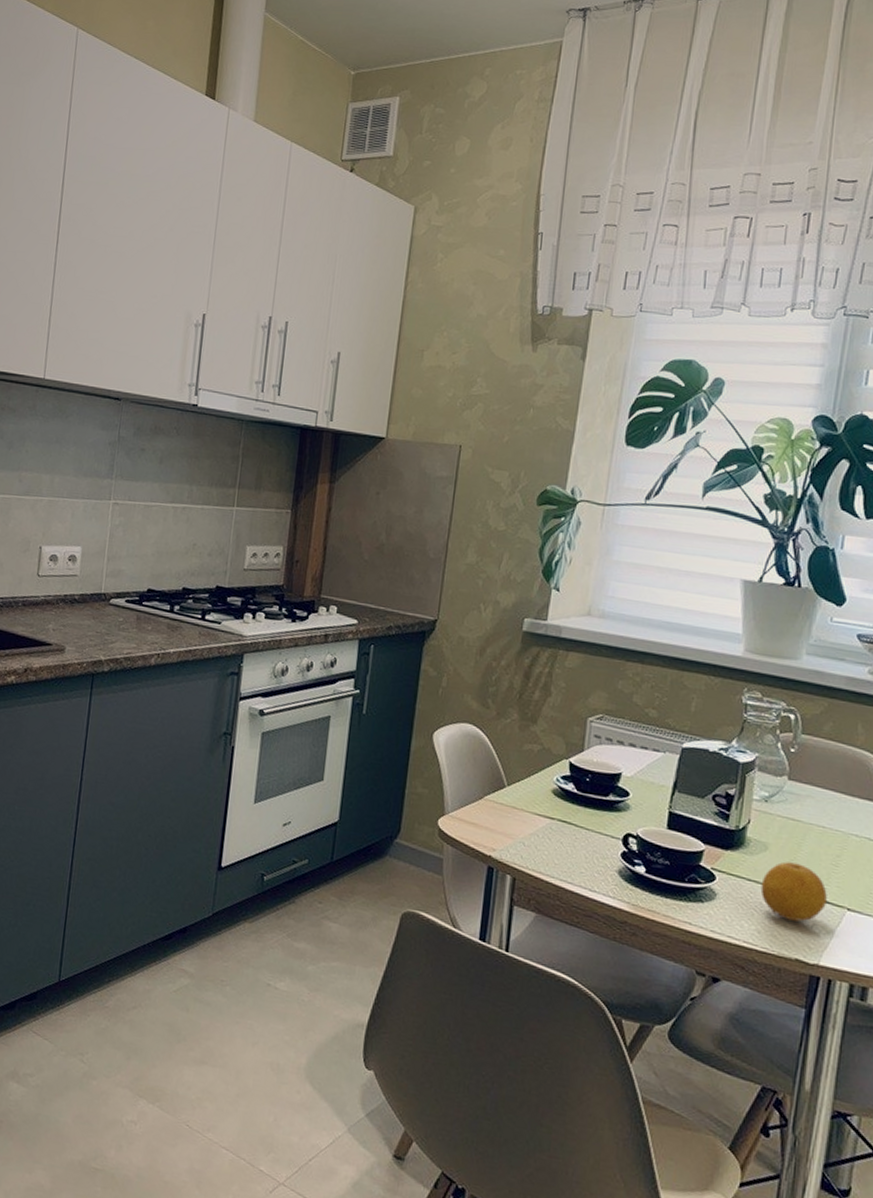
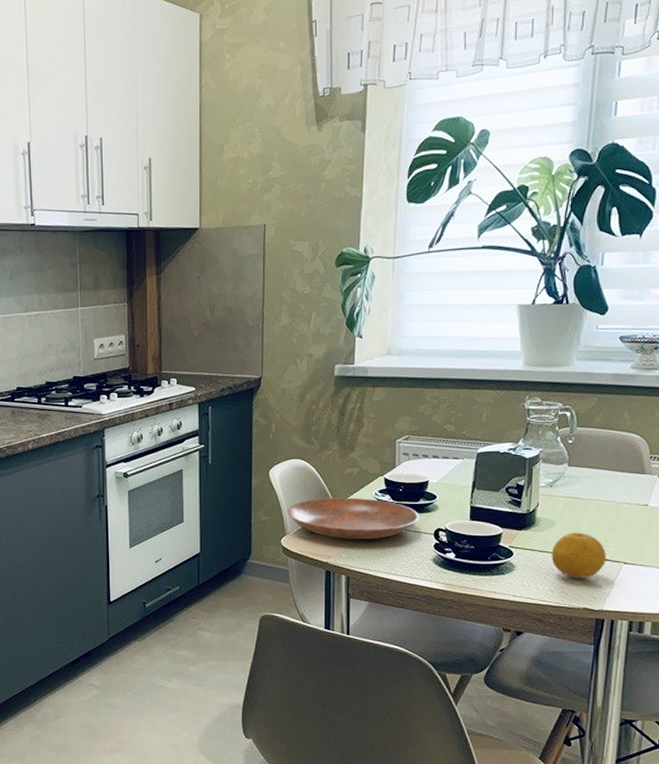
bowl: none [449,775,607,836] -> present [287,497,419,539]

